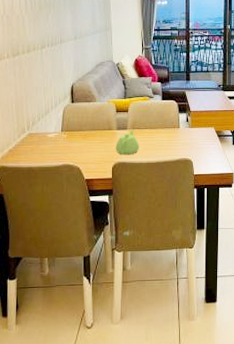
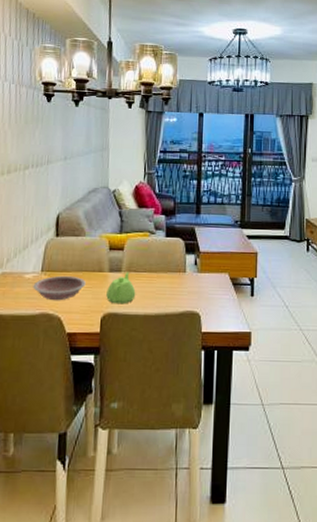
bowl: none [55,134,98,155] -> present [33,275,86,301]

